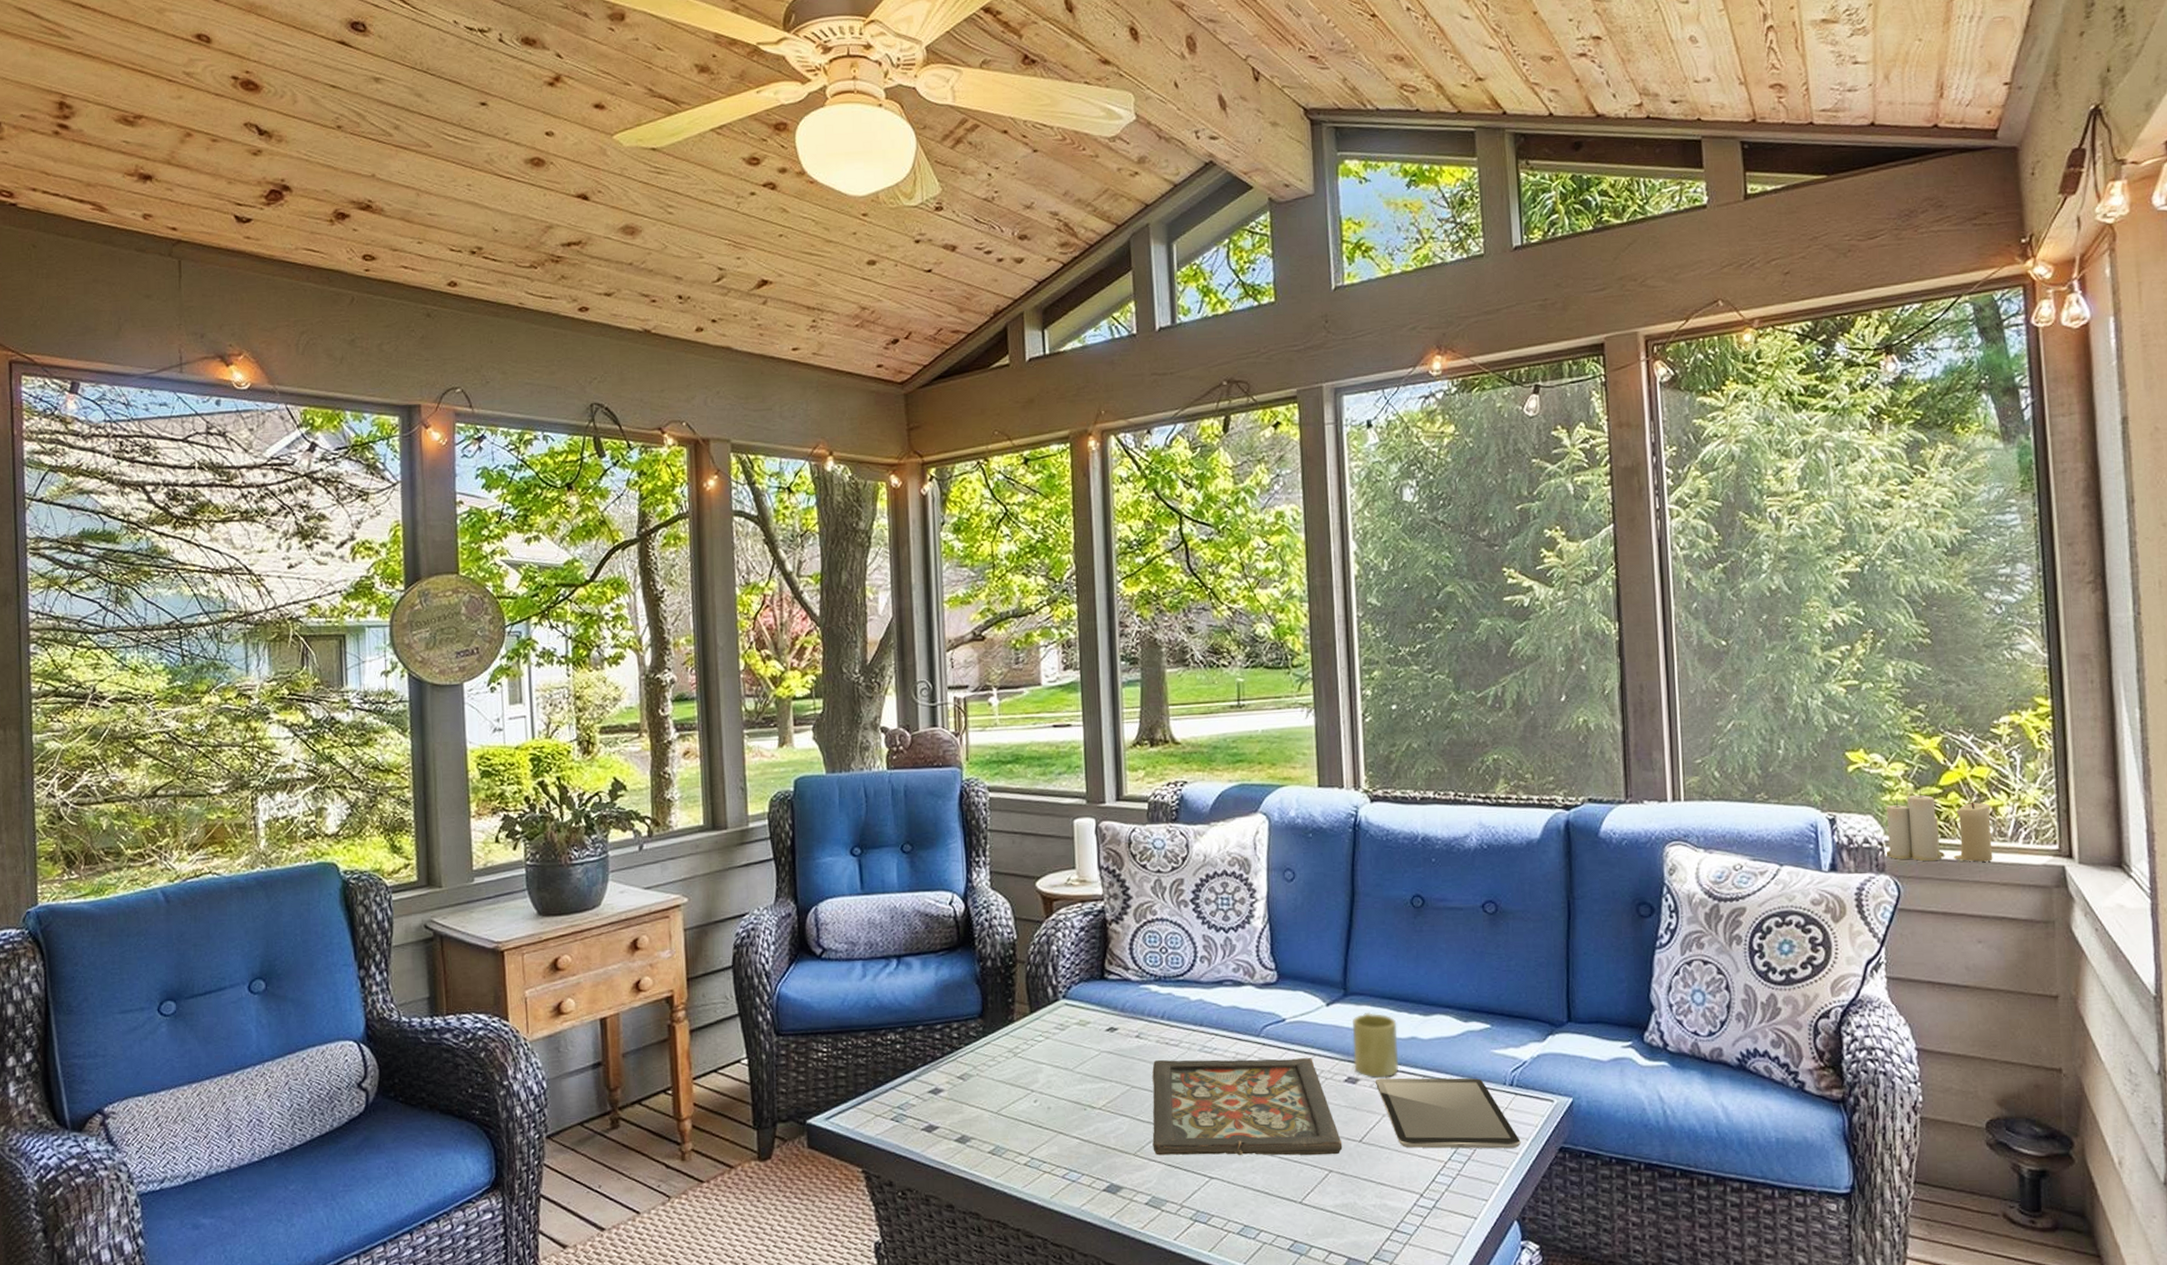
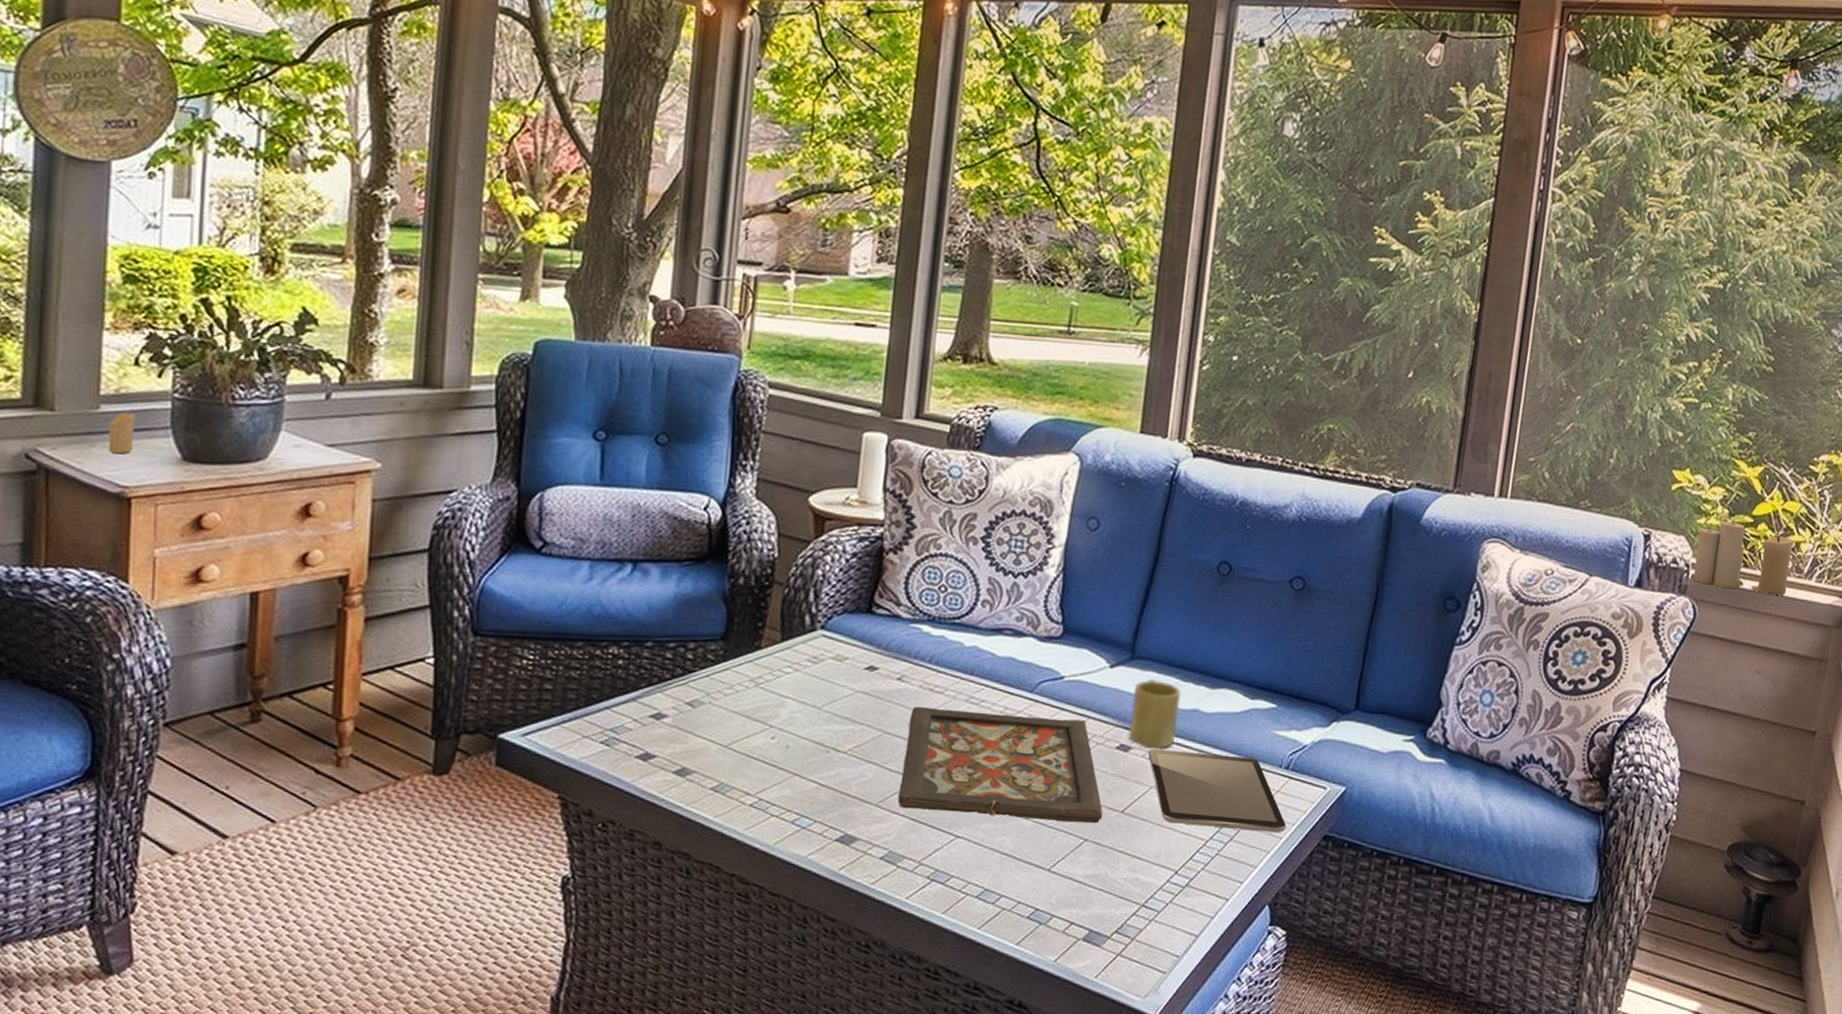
candle: none [482,881,501,916] -> present [108,412,135,454]

